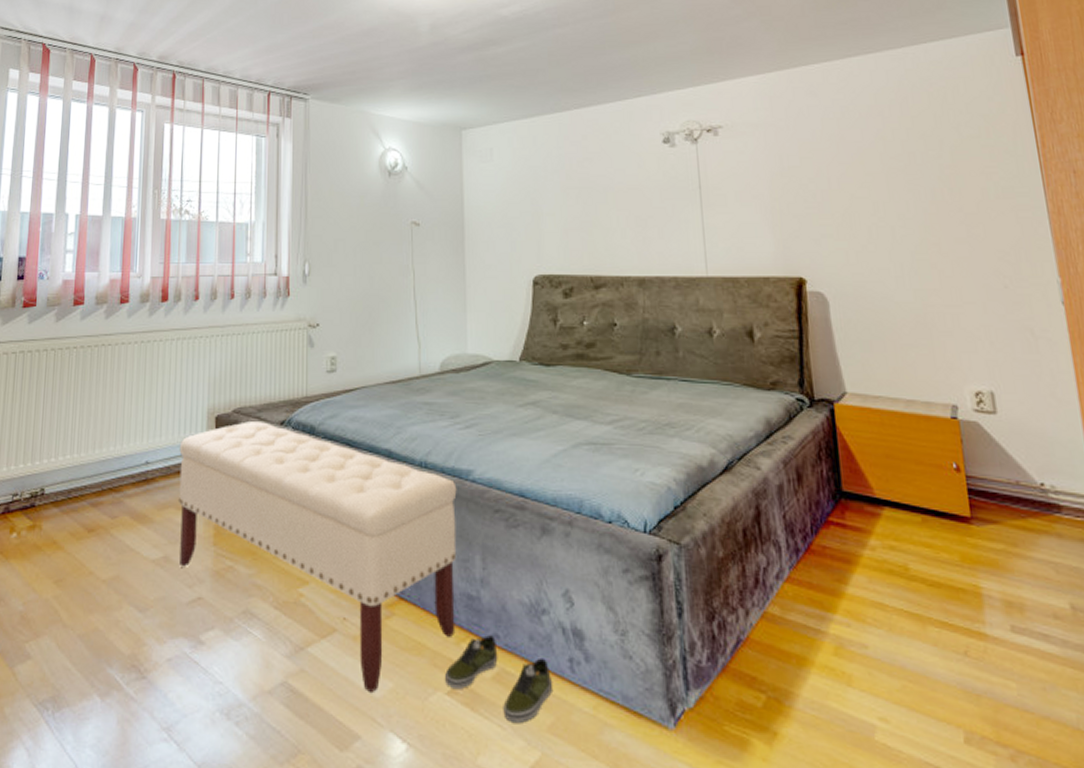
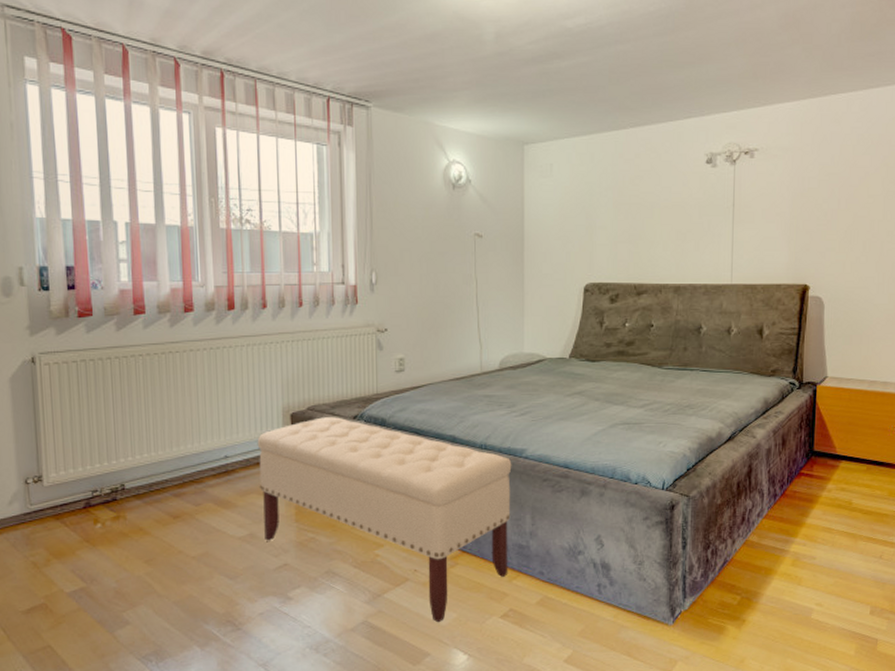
shoe: present [445,635,553,723] -> none [499,573,584,632]

